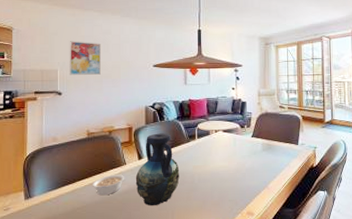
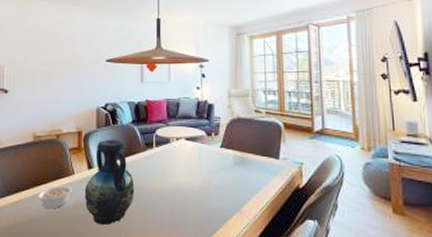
wall art: present [69,41,102,75] -> none [16,33,51,71]

